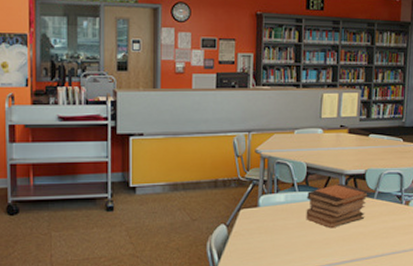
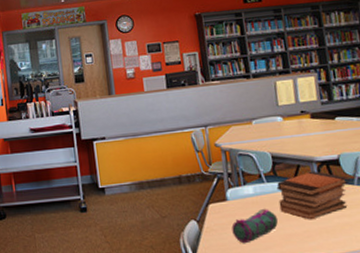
pencil case: none [259,215,302,249] -> present [231,208,278,244]

